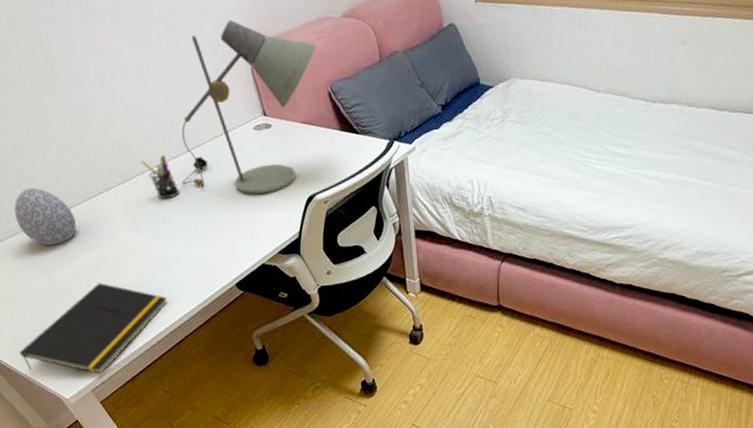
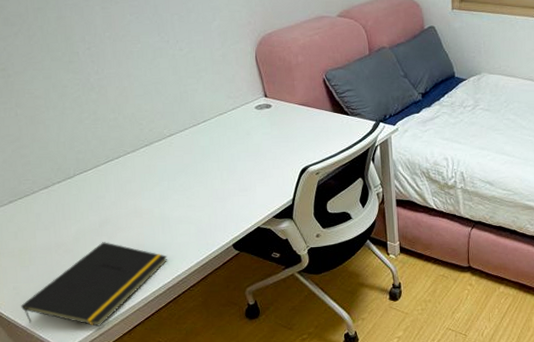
decorative egg: present [14,187,77,245] -> none [27,154,85,207]
pen holder: present [140,156,180,199] -> none [150,129,185,168]
desk lamp: present [181,19,317,194] -> none [187,14,314,165]

